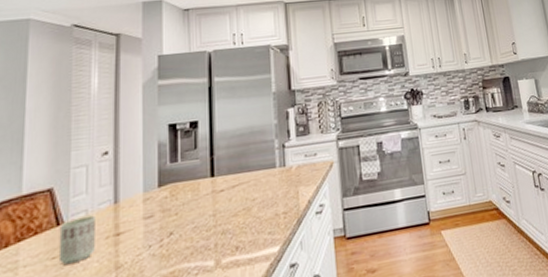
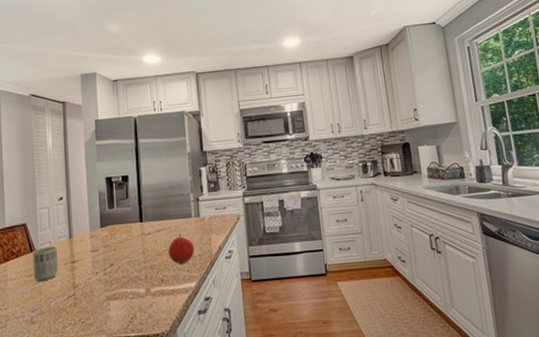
fruit: none [246,188,279,226] -> present [168,234,195,264]

